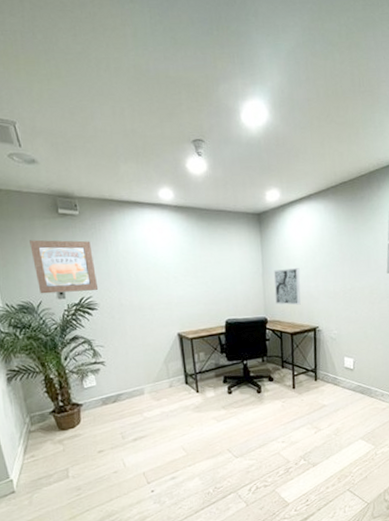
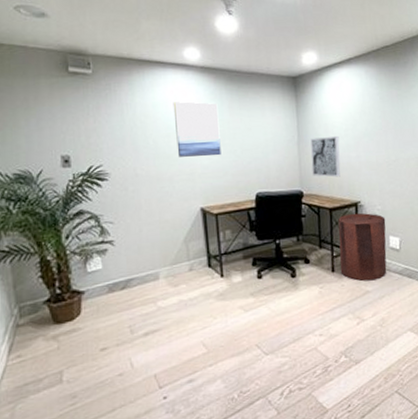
wall art: present [30,239,99,294] -> none [33,100,111,162]
wall art: none [150,238,195,289] -> present [173,101,221,157]
trash can: none [298,337,342,397] -> present [338,213,387,281]

